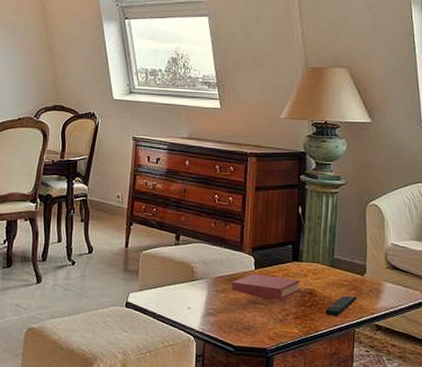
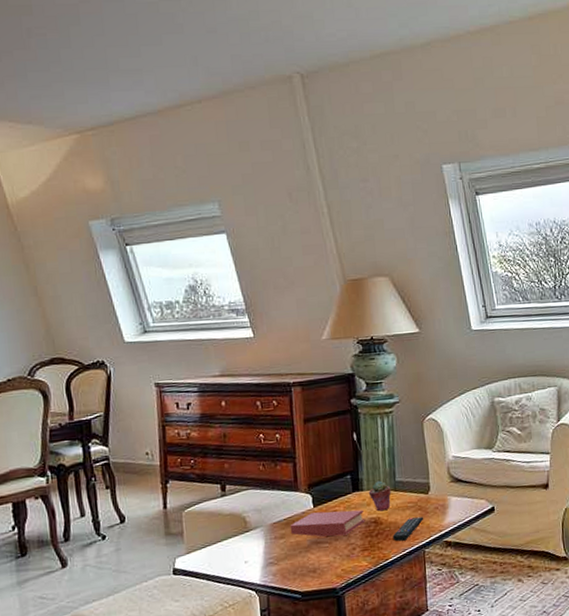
potted succulent: none [307,255,329,284] -> present [368,480,392,512]

